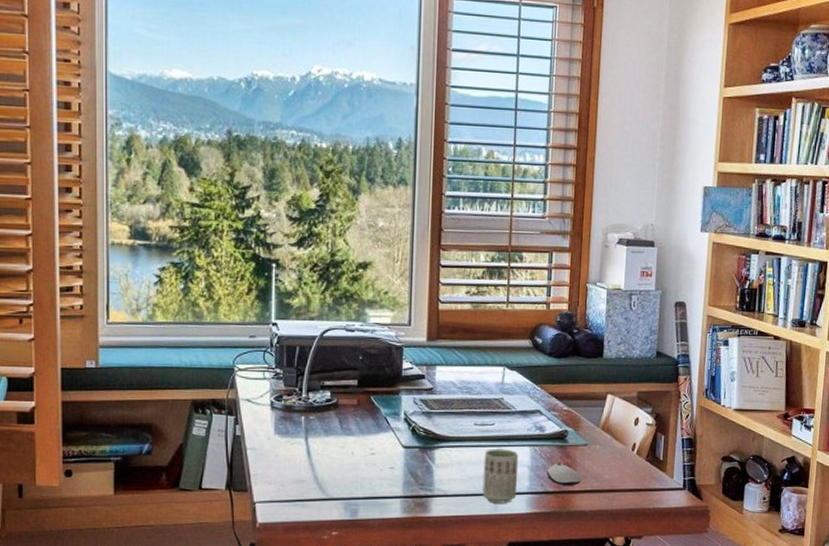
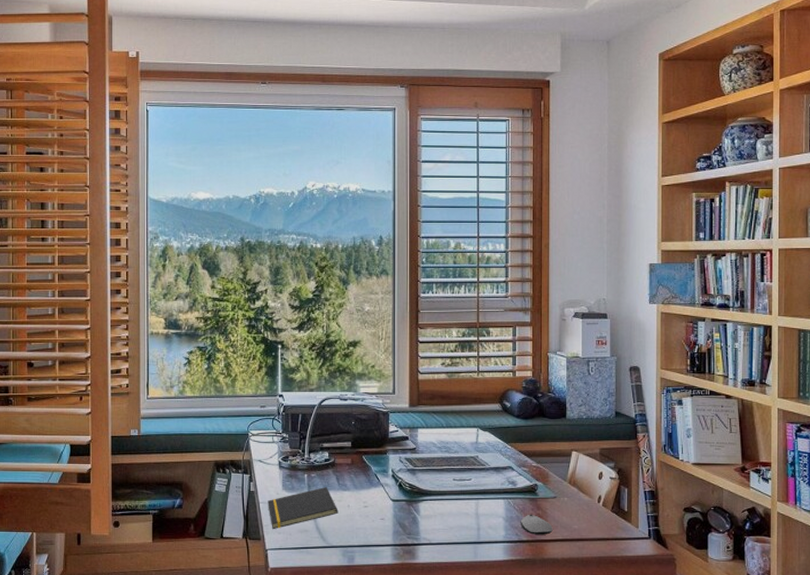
notepad: none [256,431,341,479] -> present [268,487,338,529]
cup: present [482,449,519,503] -> none [463,501,494,551]

